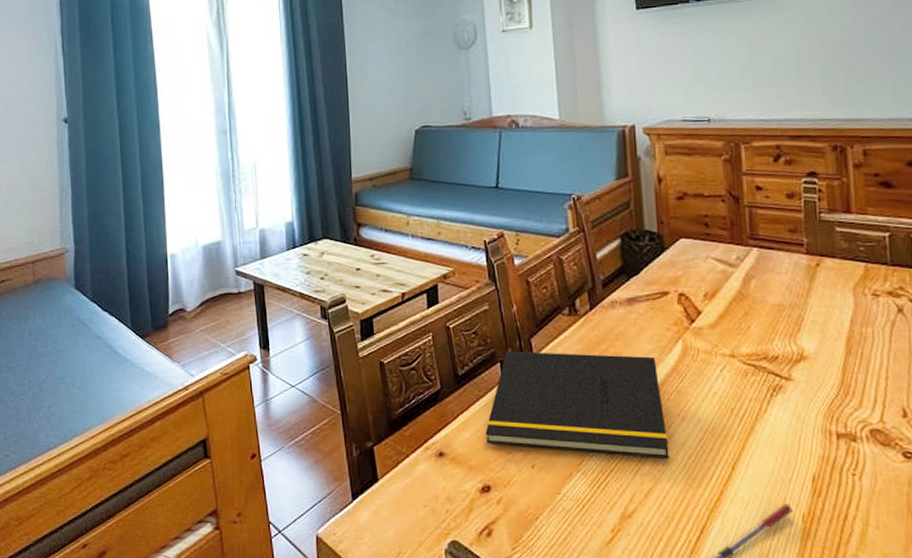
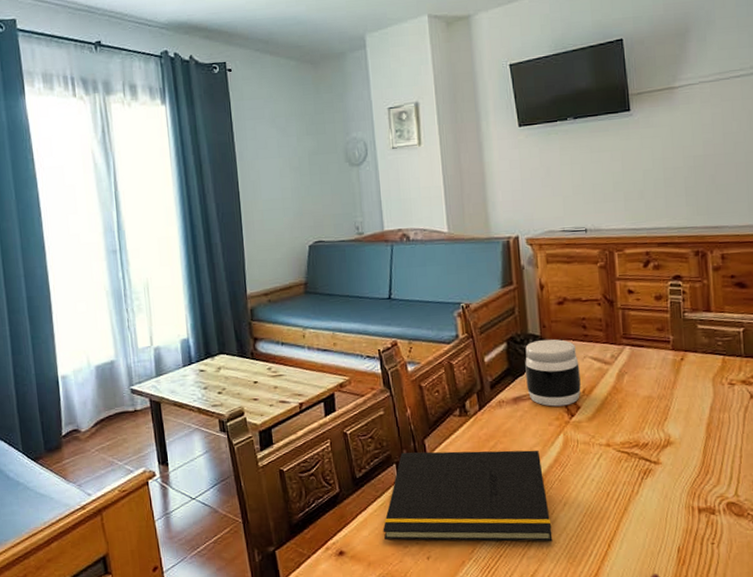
jar: none [640,236,702,310] -> present [525,339,581,407]

